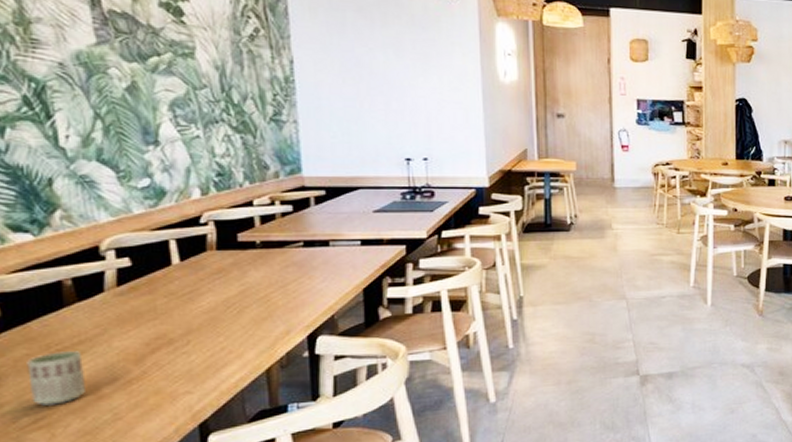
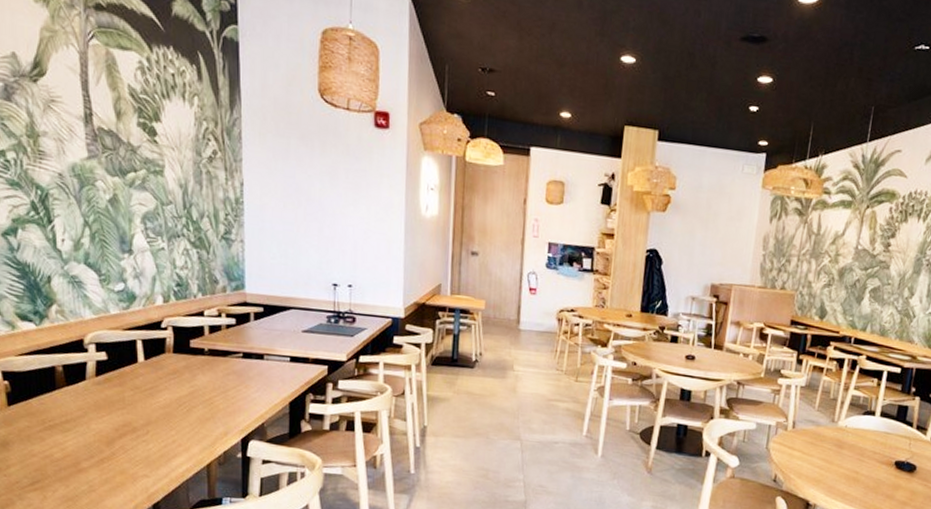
cup: present [27,351,85,406] -> none [28,427,69,473]

